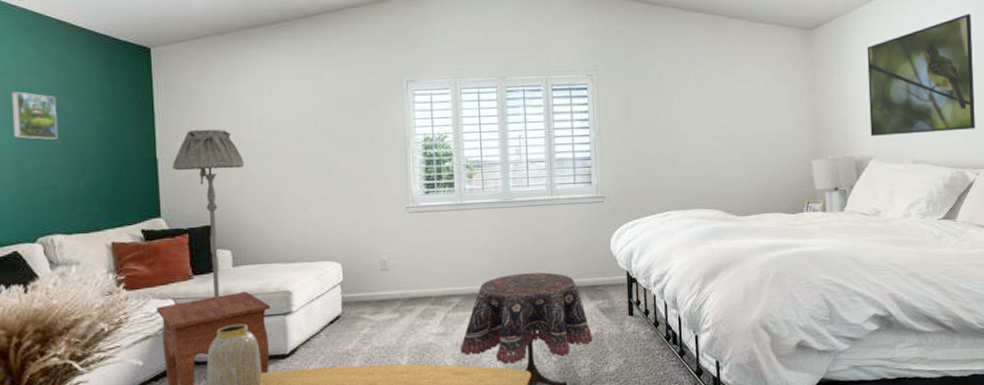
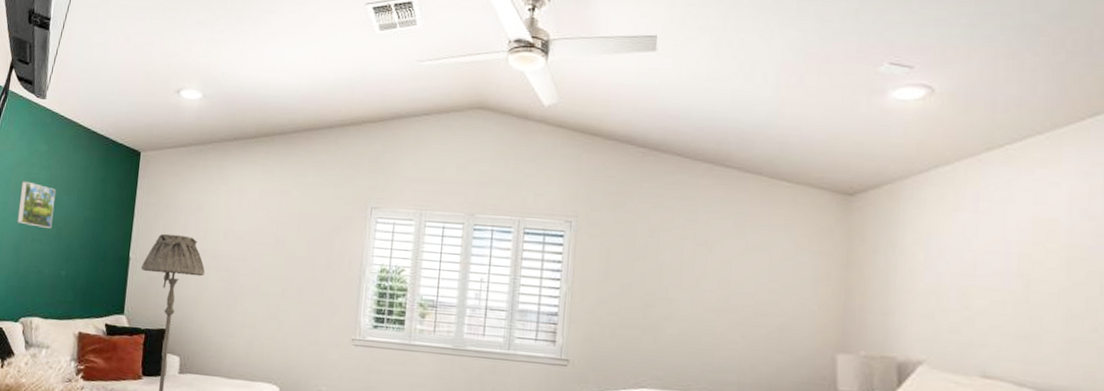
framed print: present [867,14,975,136] -> none [922,194,1087,345]

